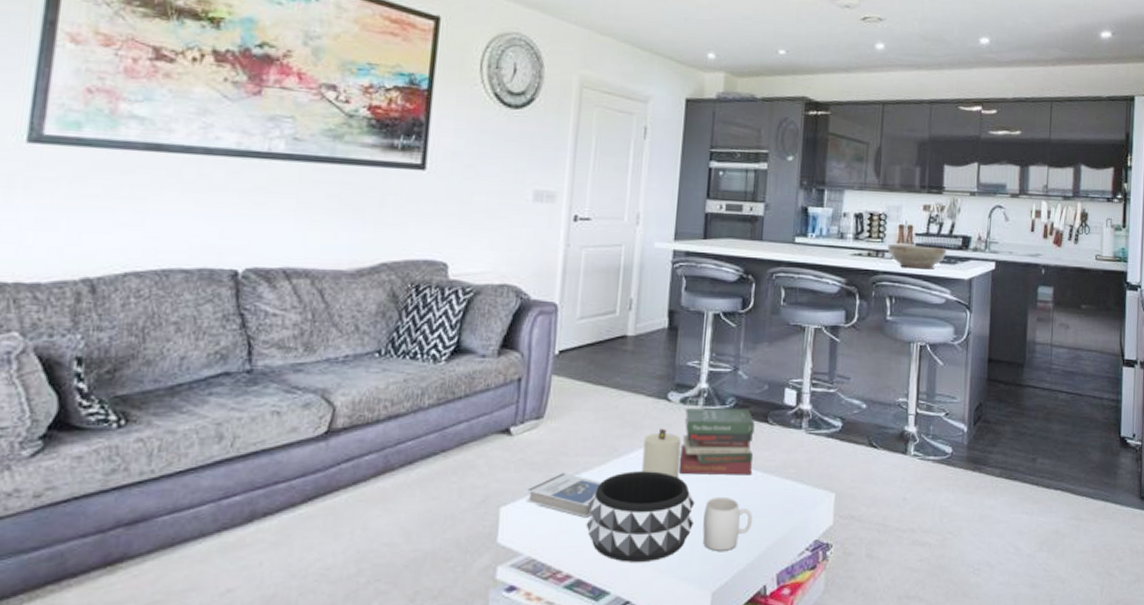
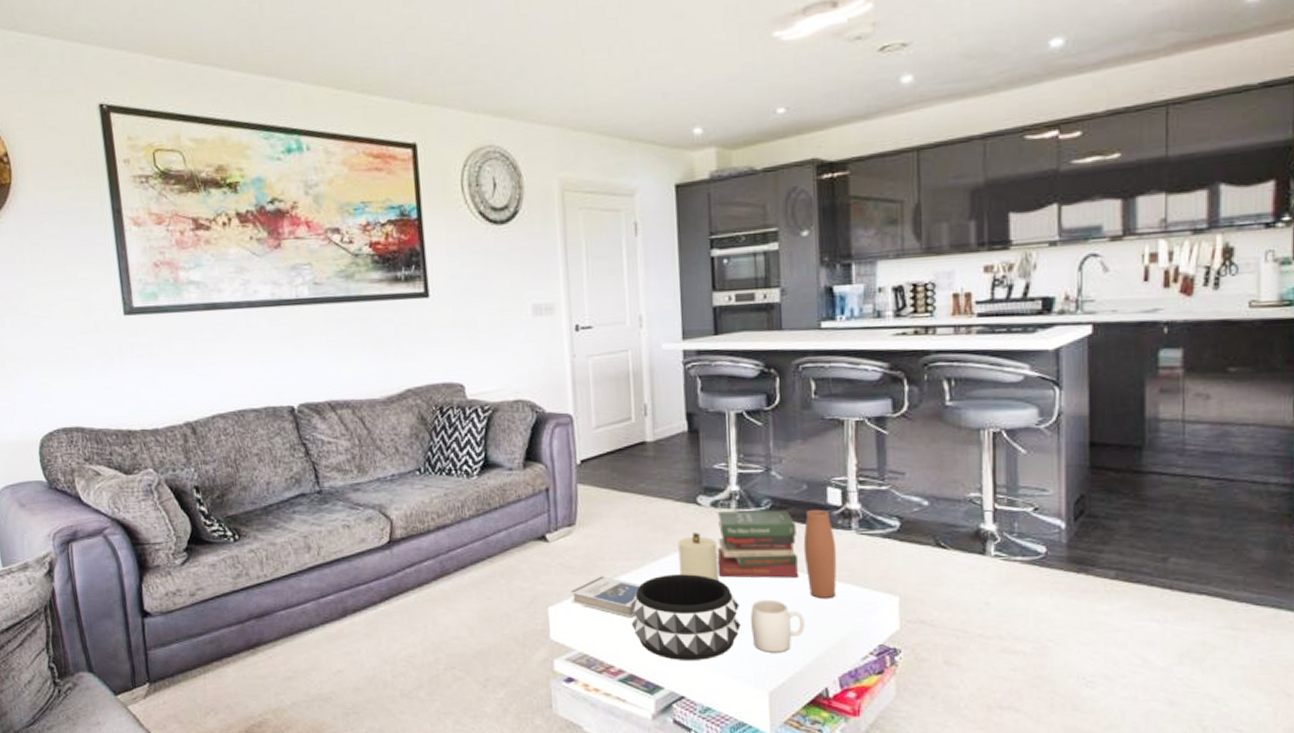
vase: none [758,408,788,495] -> present [803,509,837,598]
bowl: present [887,244,947,269] -> none [939,314,1021,343]

